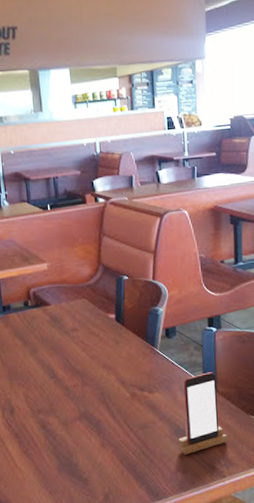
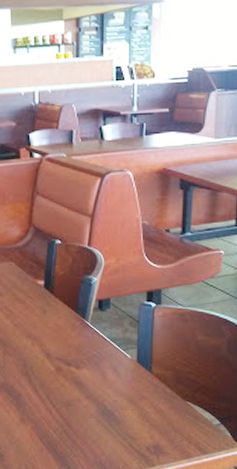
smartphone: present [178,372,228,455] -> none [104,351,160,438]

